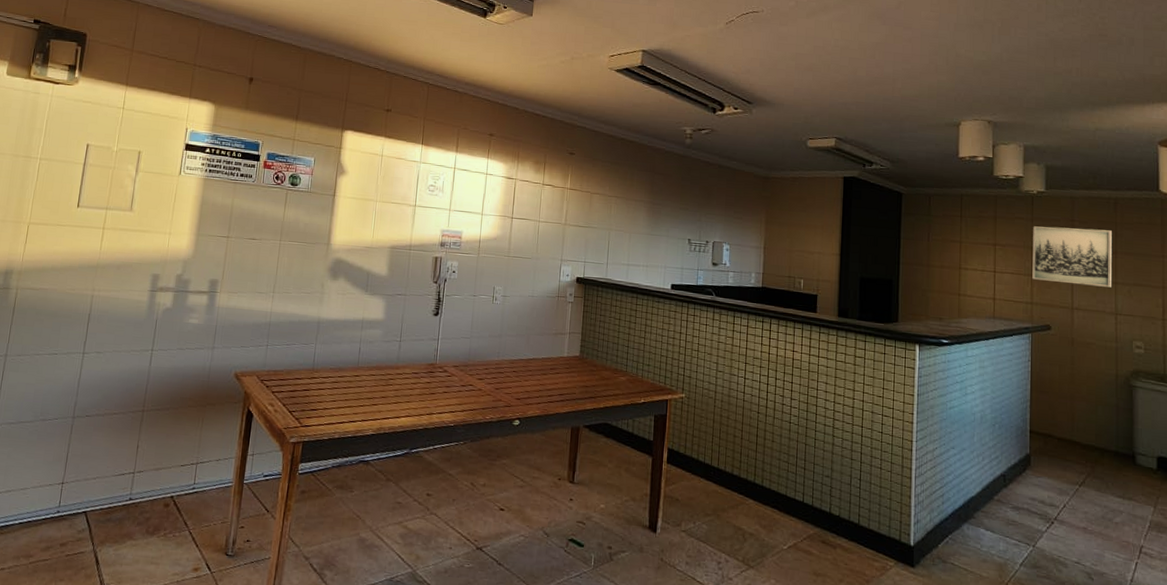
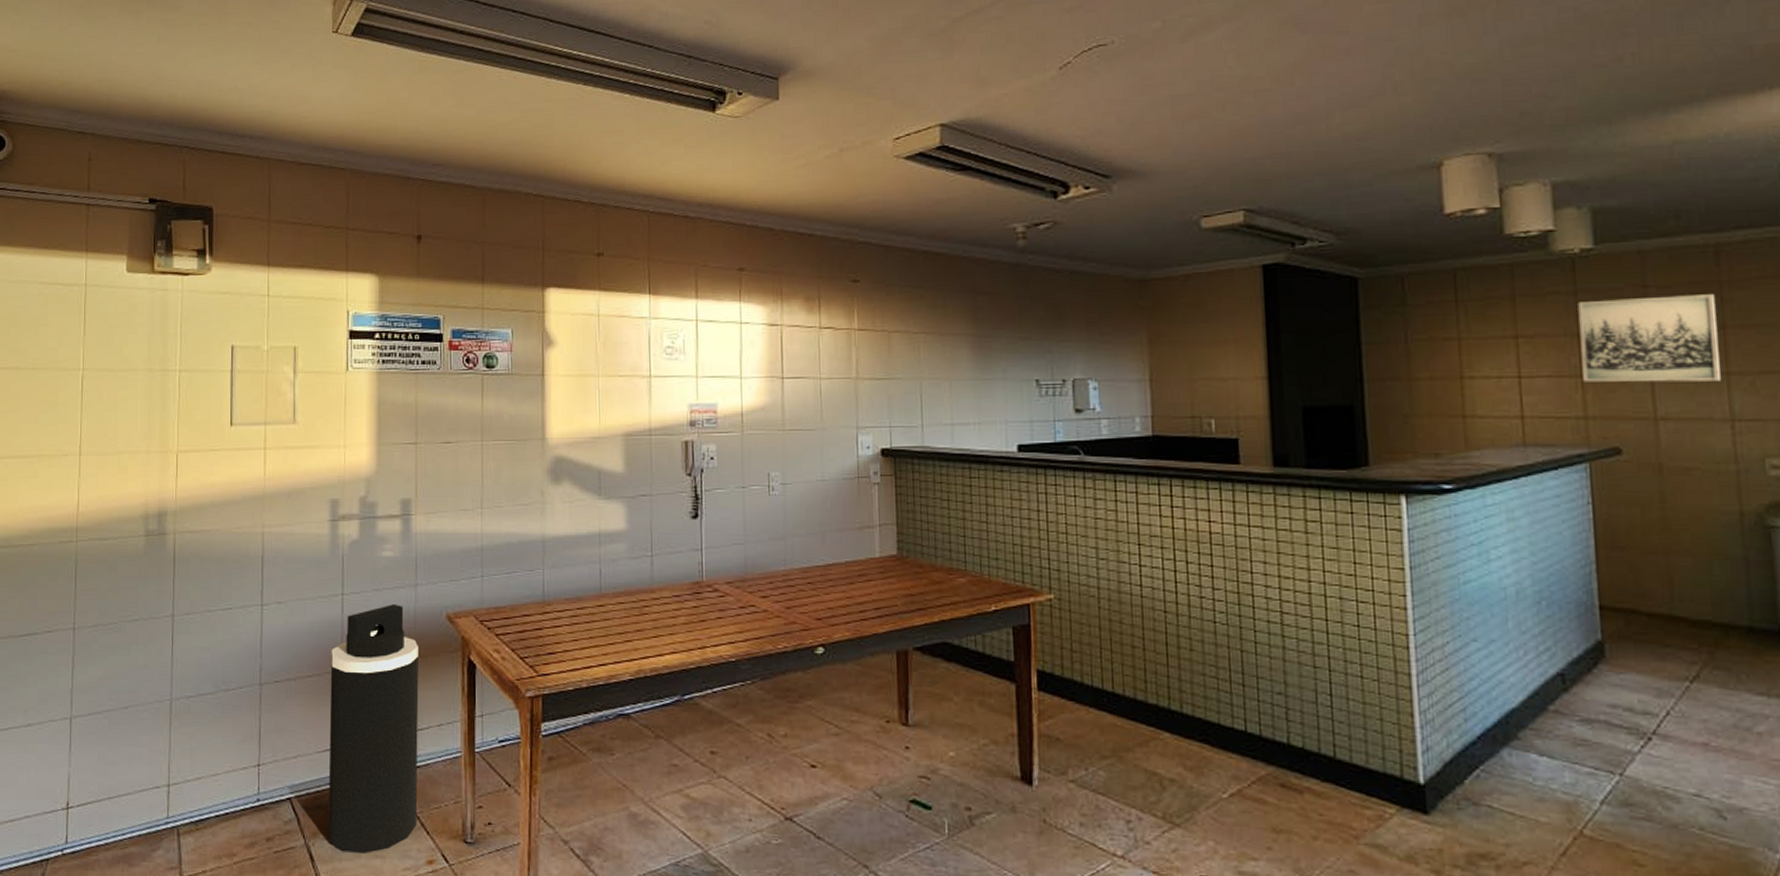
trash can: none [113,361,209,561] -> present [328,604,419,855]

